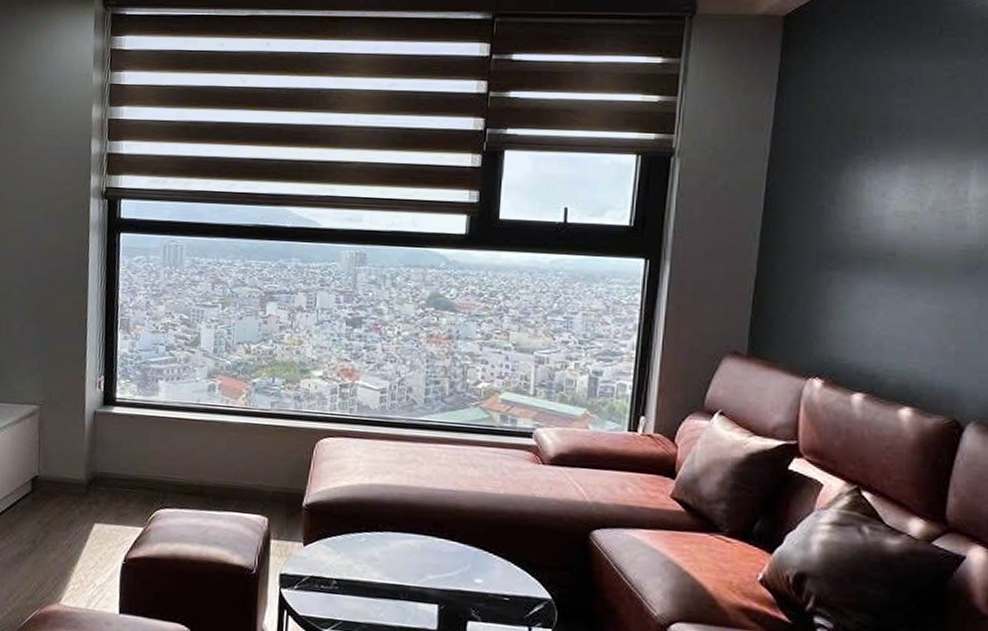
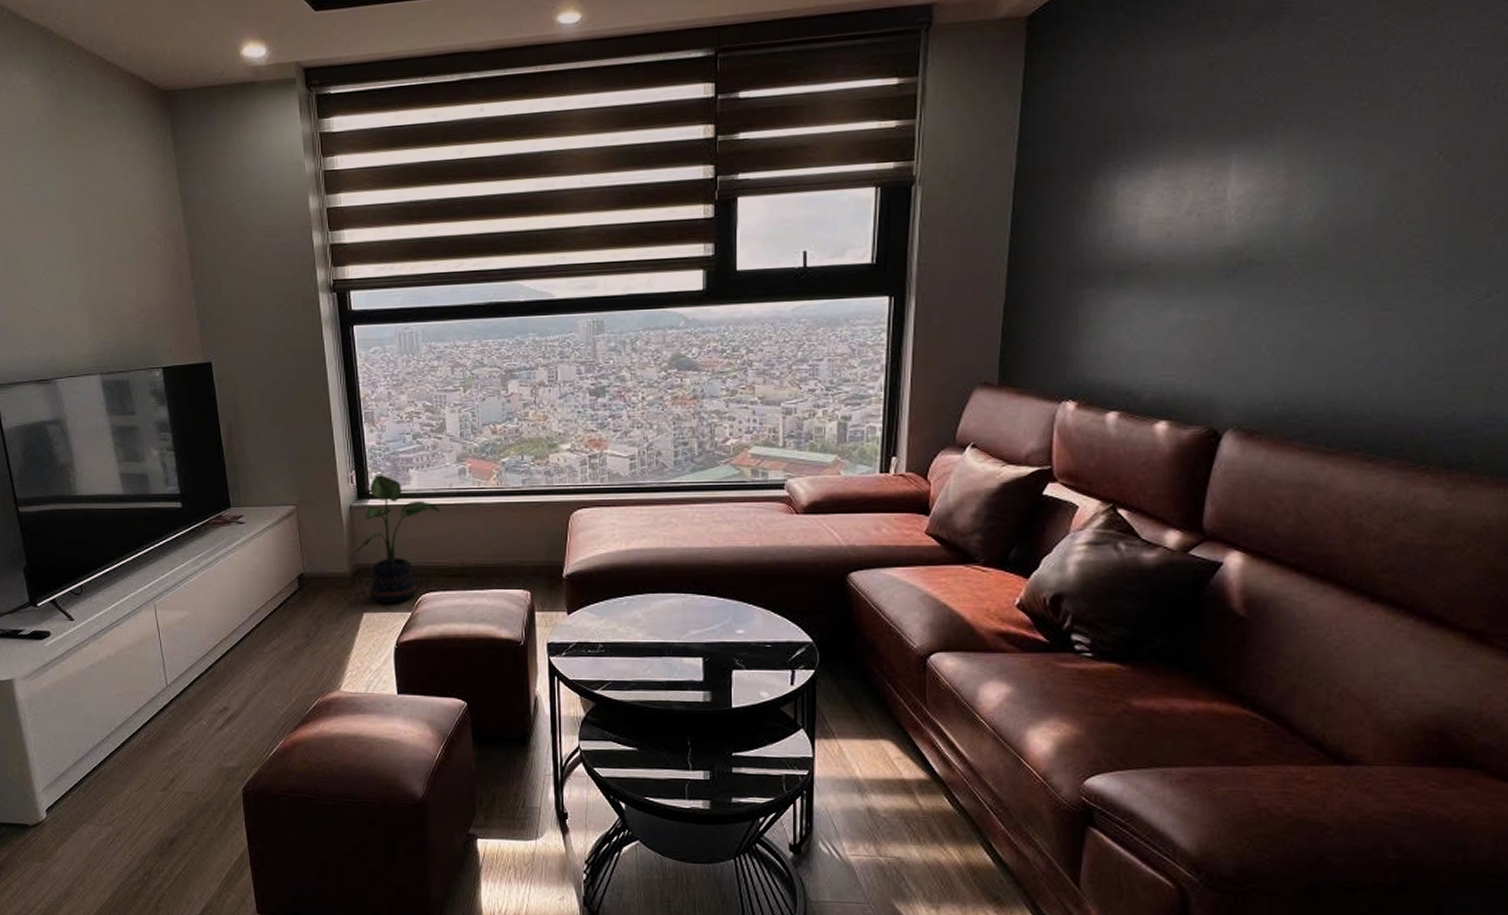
potted plant: none [93,382,185,517] -> present [355,474,440,603]

